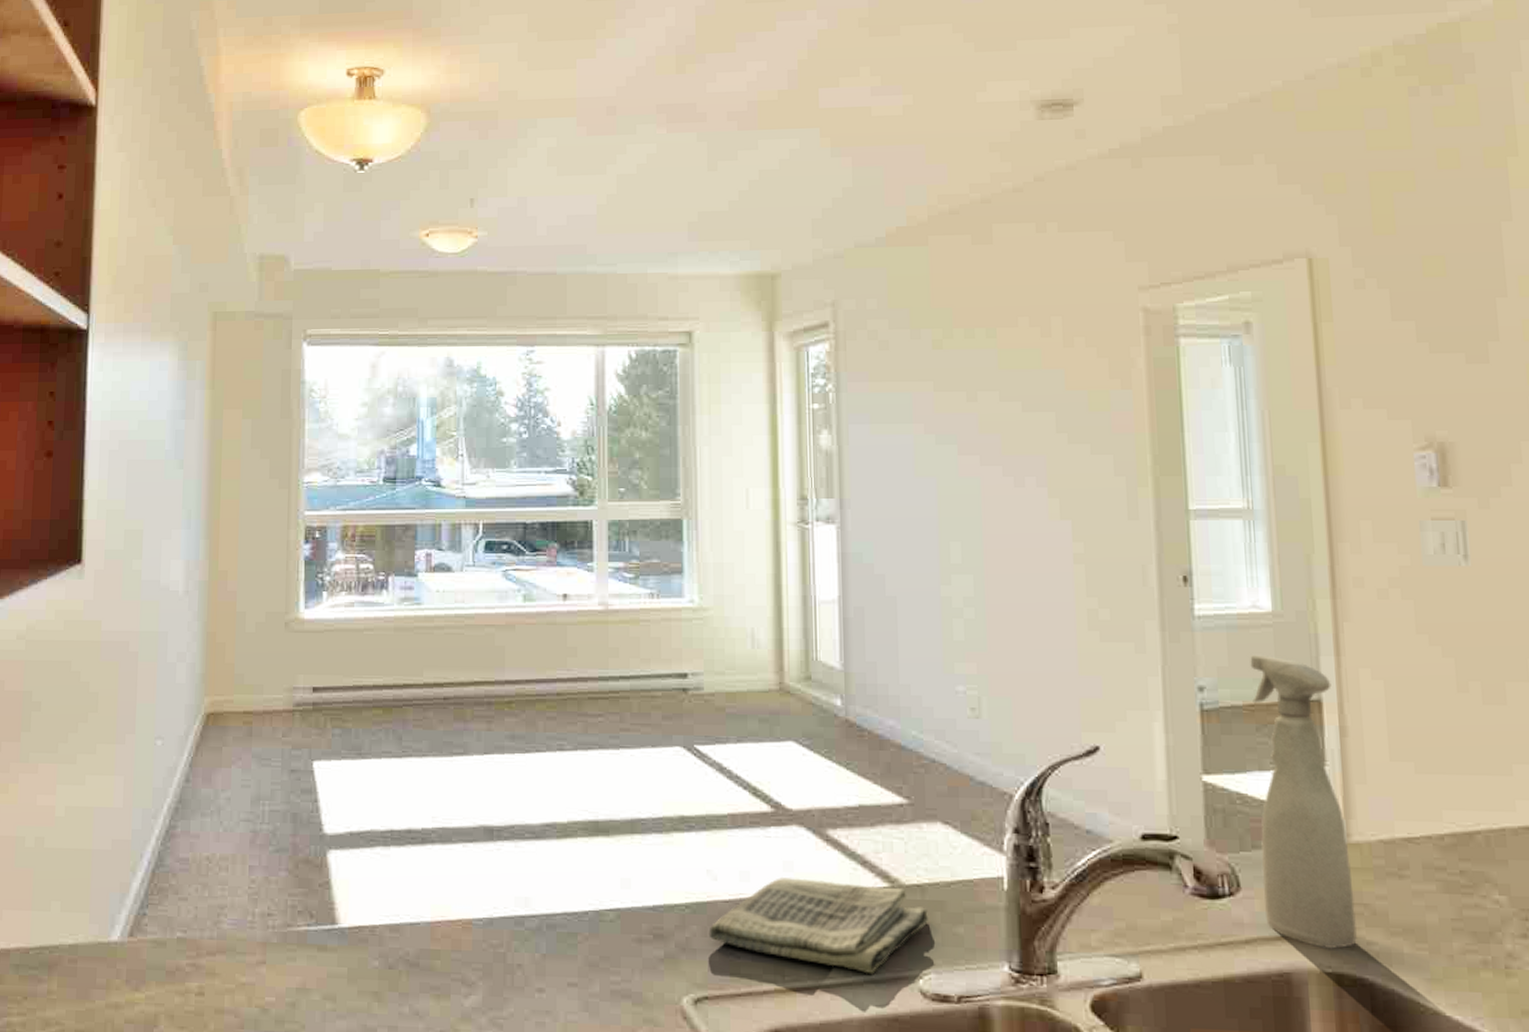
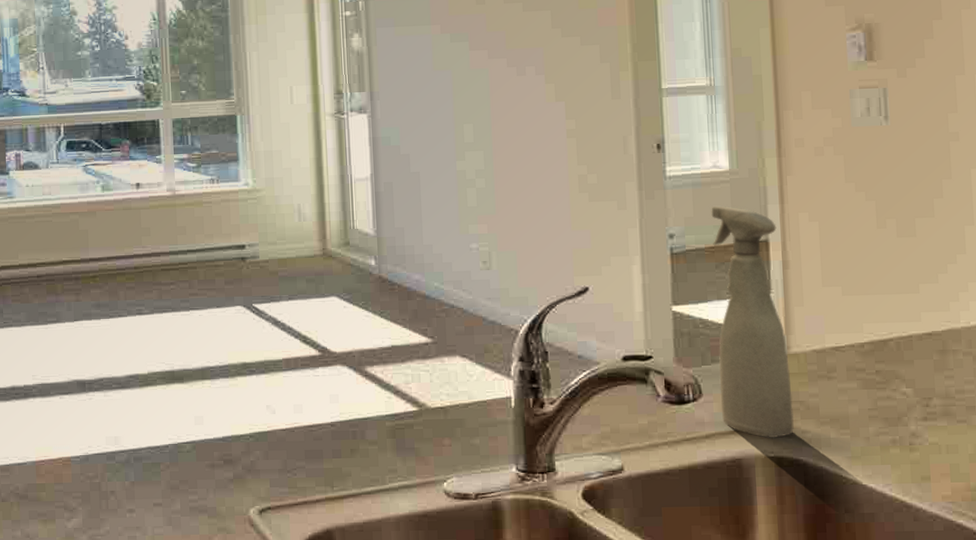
dish towel: present [709,878,929,975] -> none [270,408,451,481]

